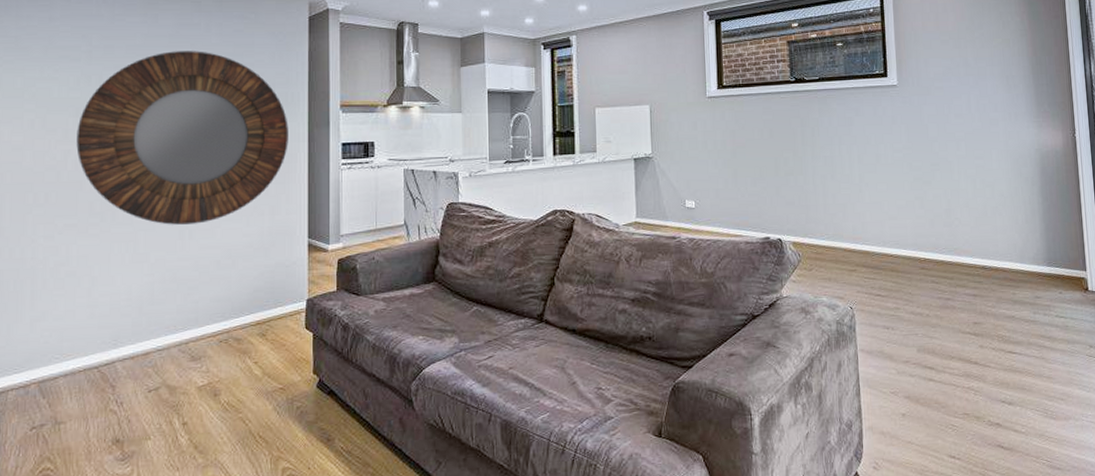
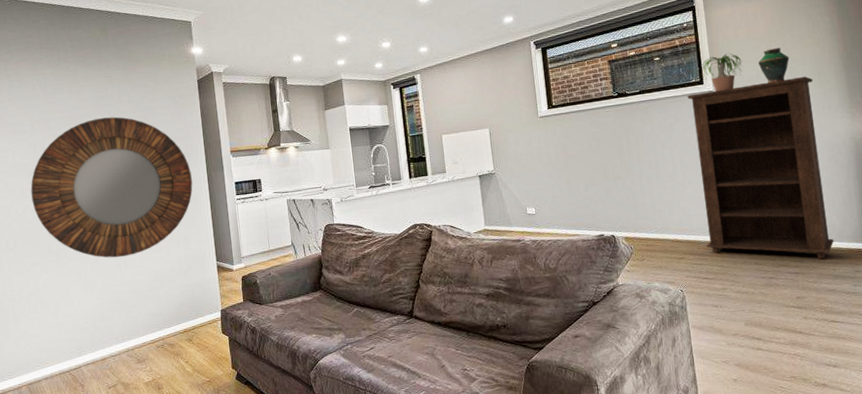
bookshelf: none [869,78,1015,282] -> present [687,76,834,259]
potted plant: none [887,46,931,86] -> present [702,53,744,91]
ceramic vessel: none [946,45,978,82] -> present [758,48,790,83]

